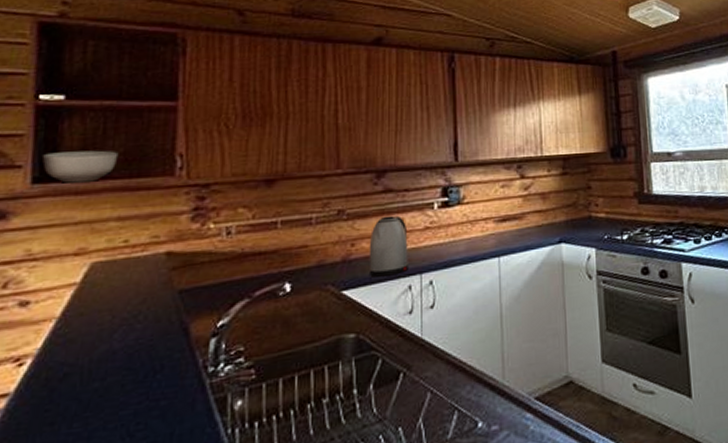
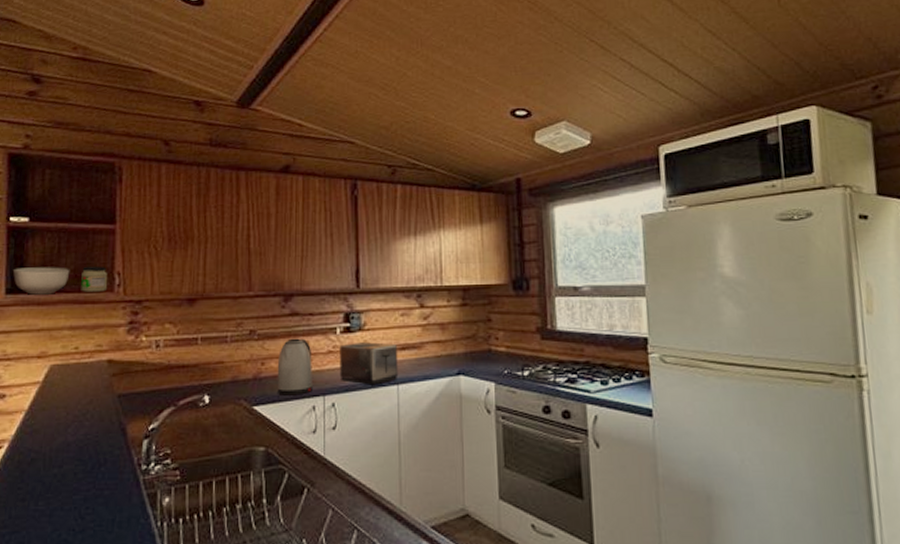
jar: none [132,148,166,178] -> present [80,267,107,292]
toaster: none [437,215,500,260] -> present [339,342,399,385]

